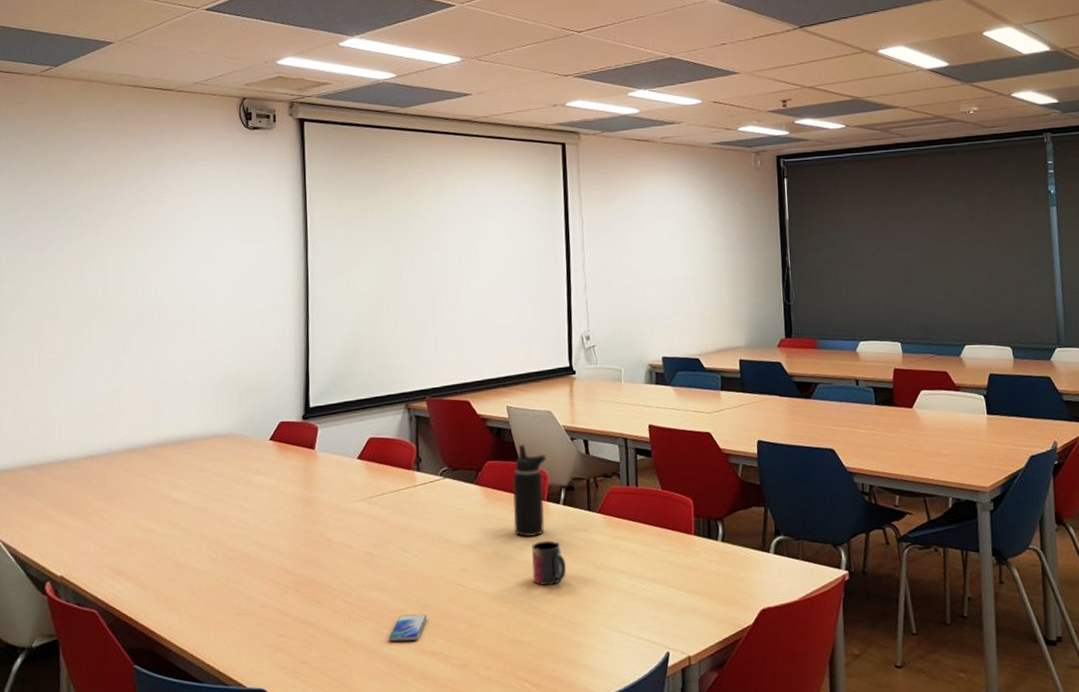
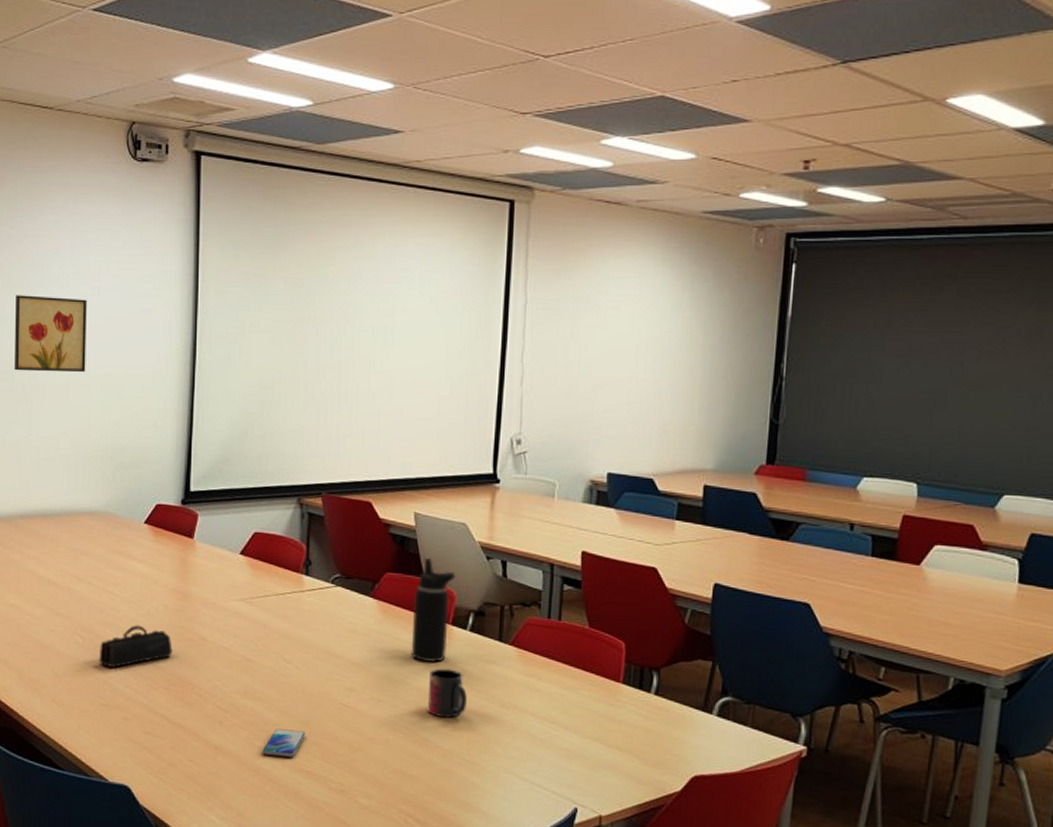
wall art: none [143,247,211,315] -> present [14,295,87,373]
pencil case: none [232,534,301,578] -> present [99,625,172,668]

